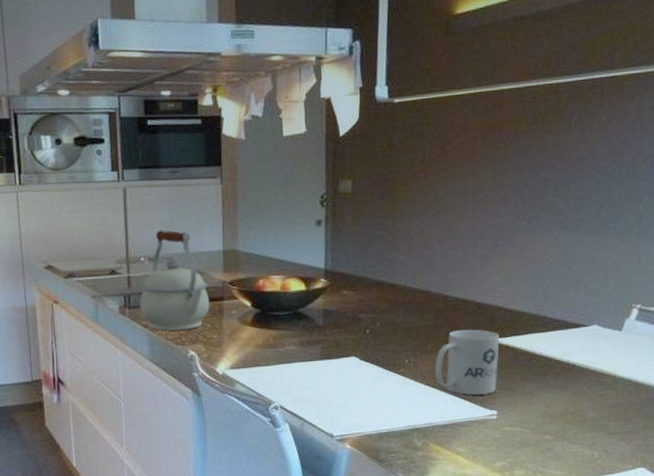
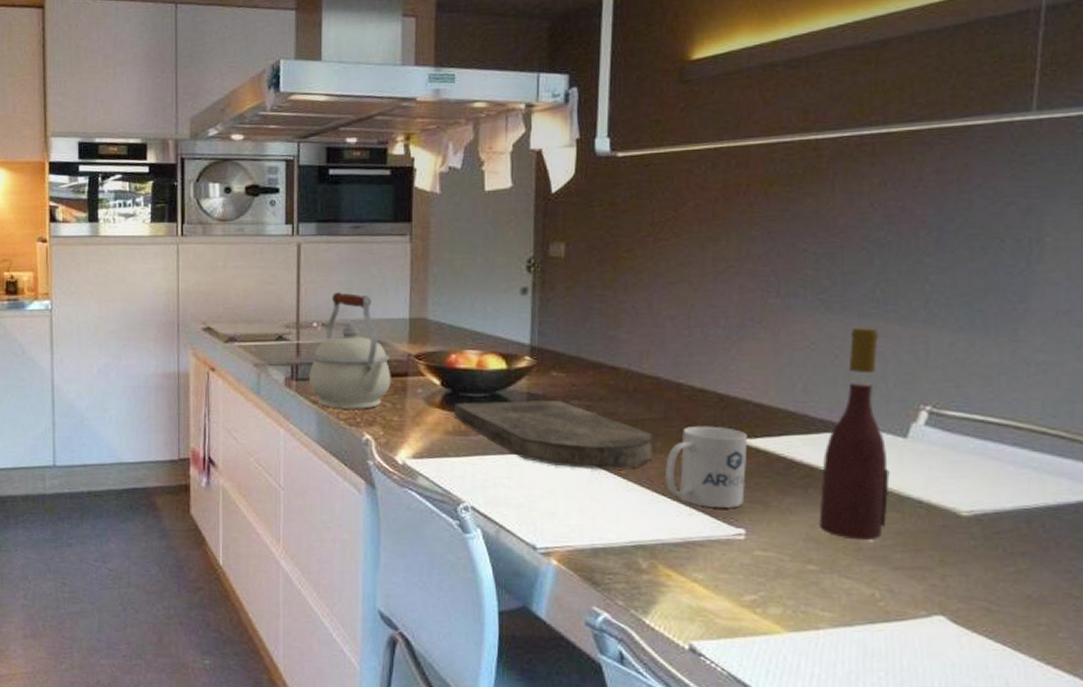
cutting board: none [262,315,425,371] -> present [453,401,653,470]
wine bottle: none [553,242,608,414] -> present [819,328,890,541]

